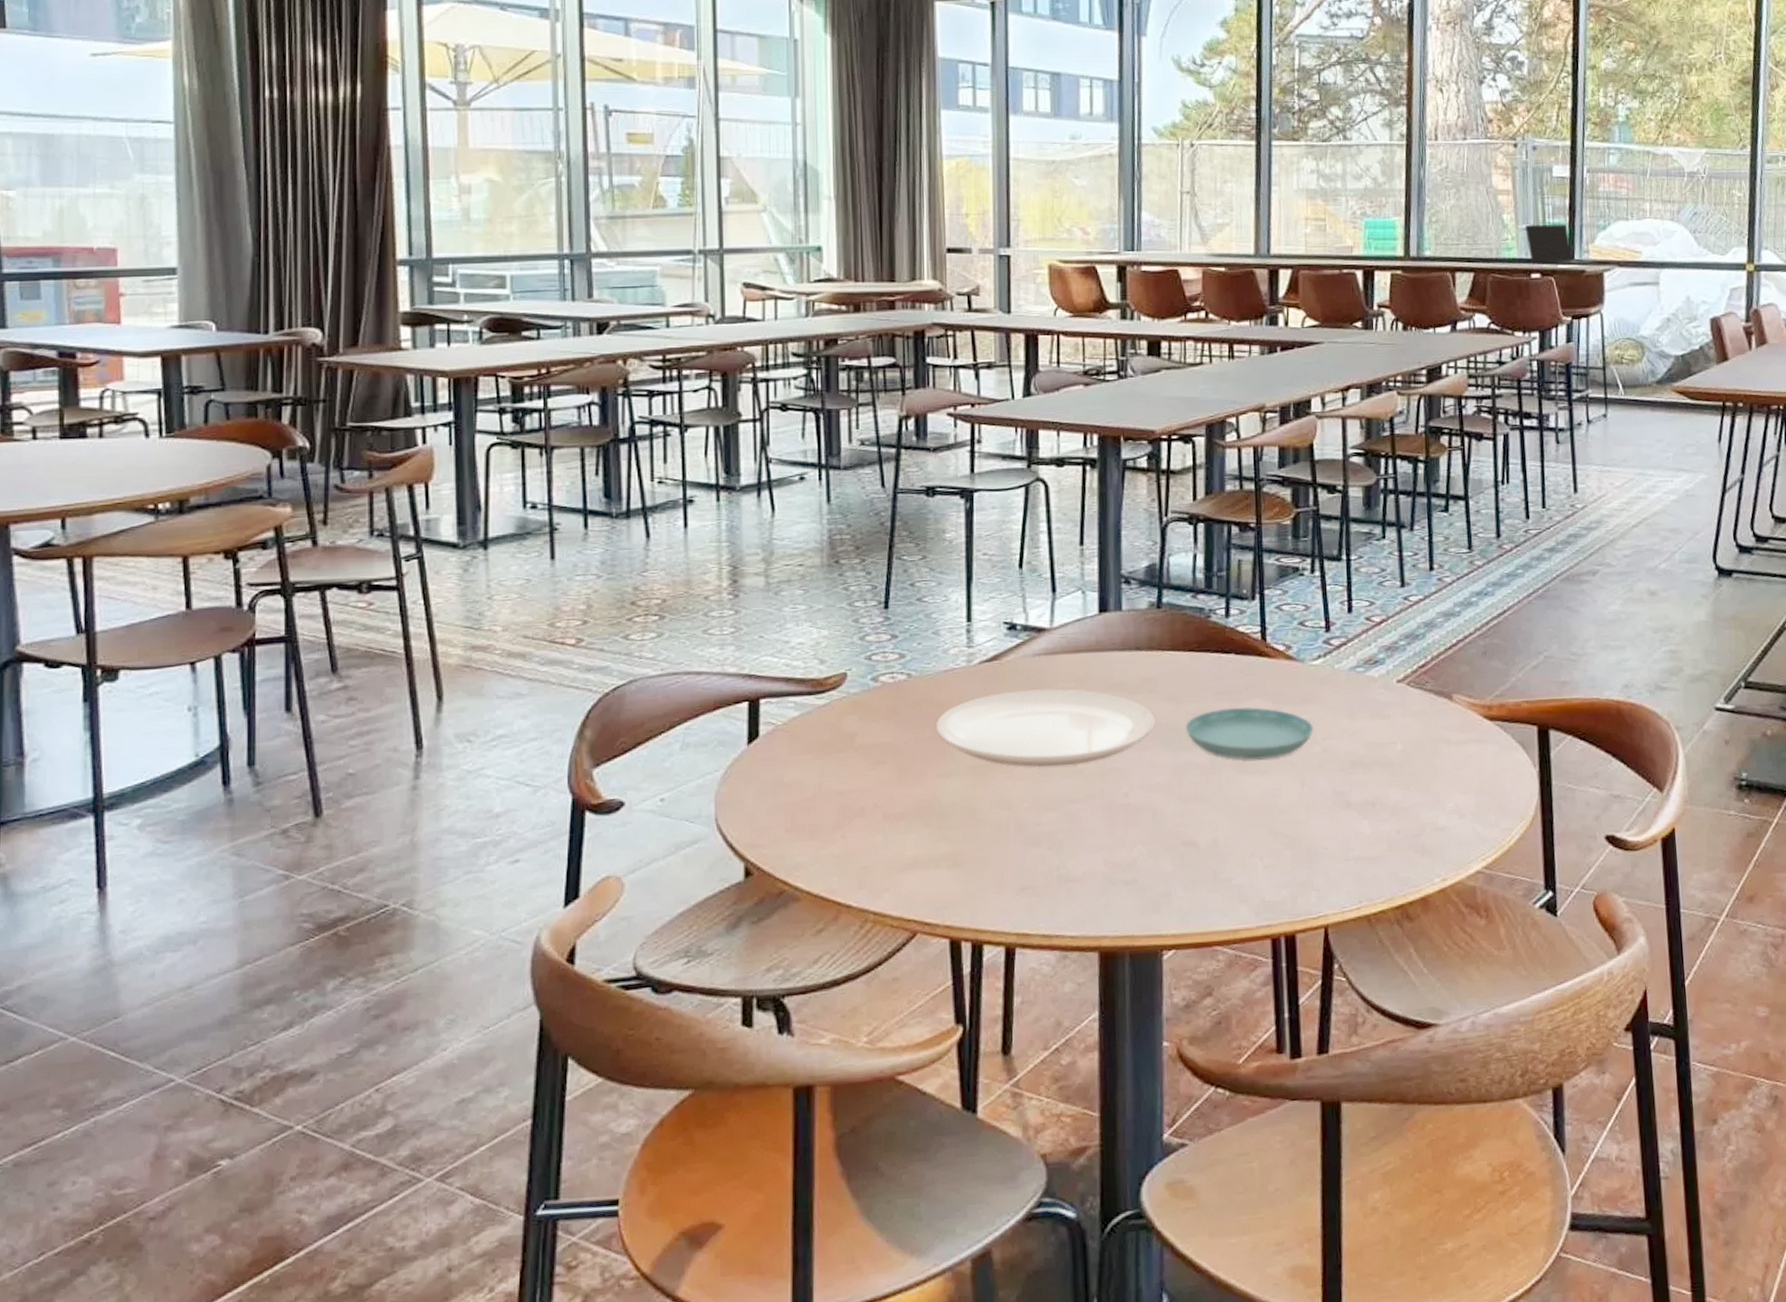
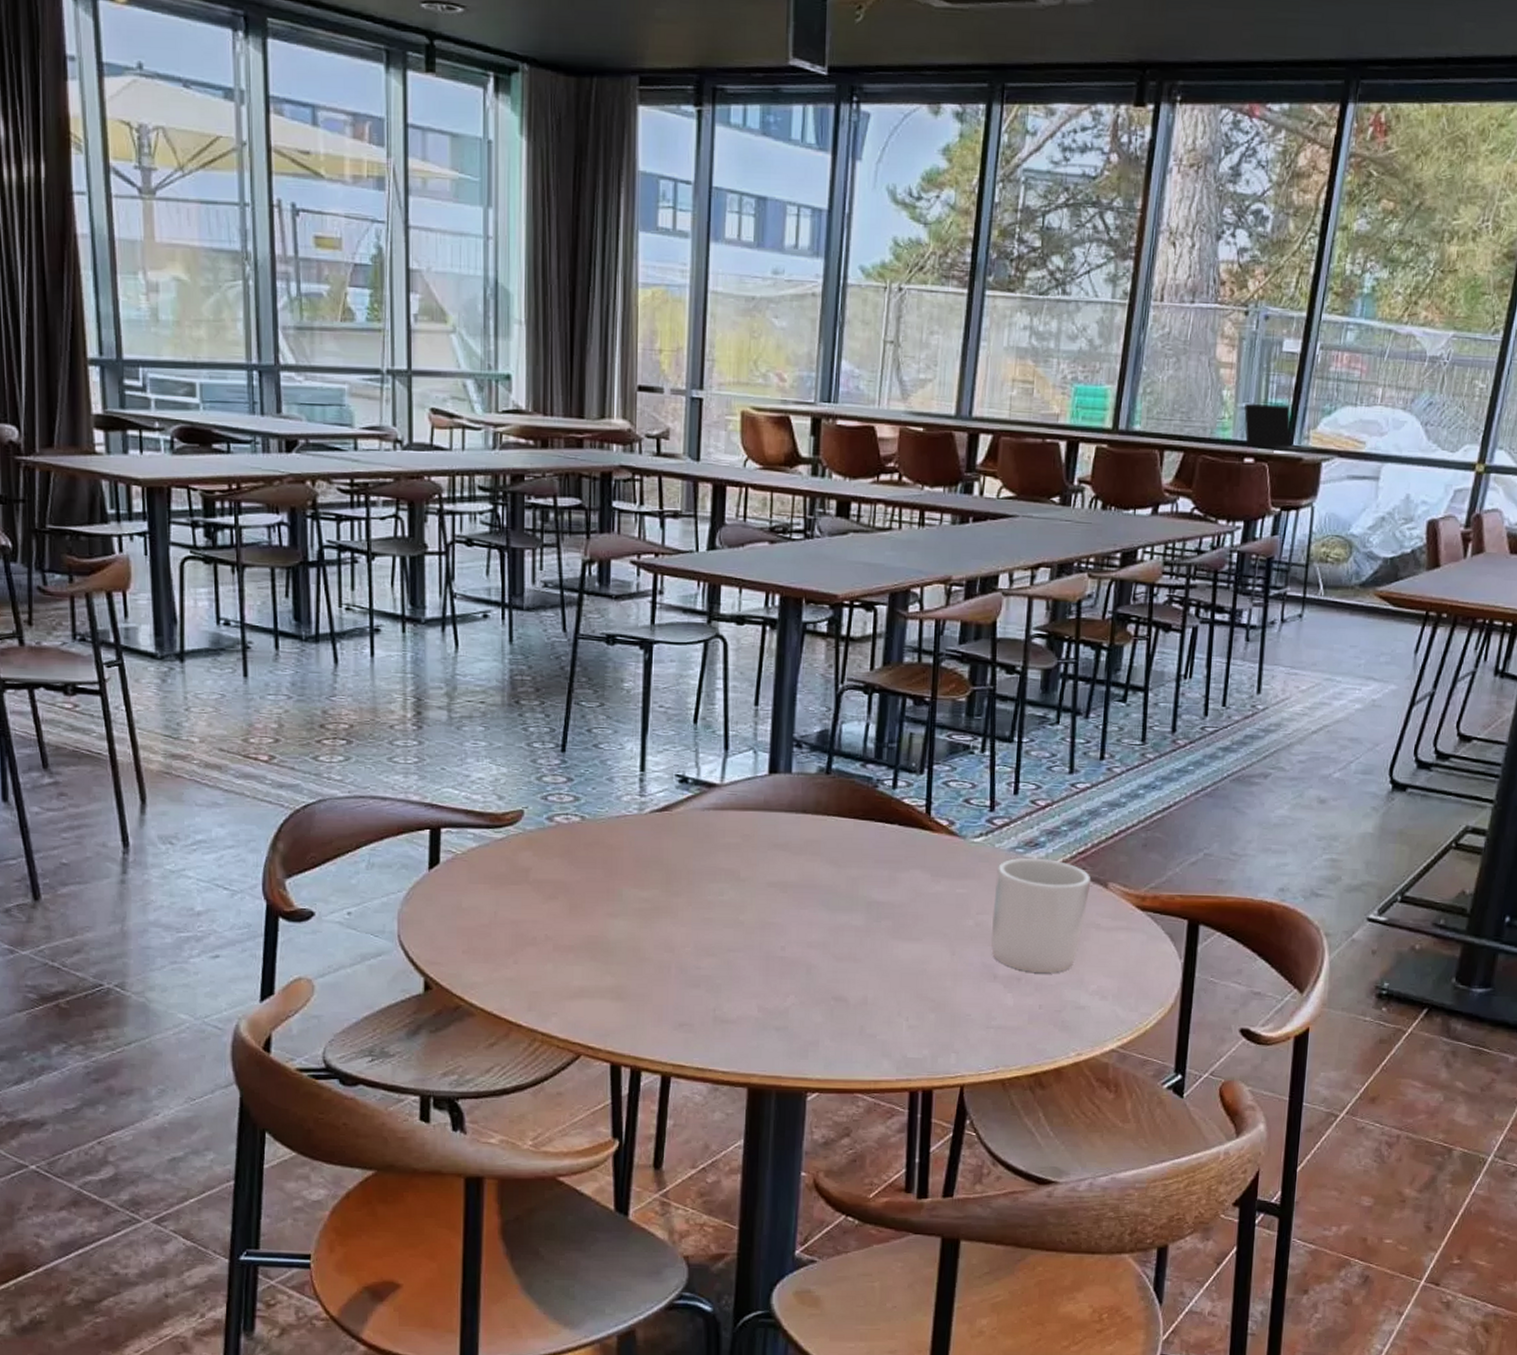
plate: present [937,688,1155,767] -> none [607,841,816,917]
saucer: present [1185,706,1314,760] -> none [844,876,969,928]
mug: none [1339,675,1435,796] -> present [991,857,1092,973]

